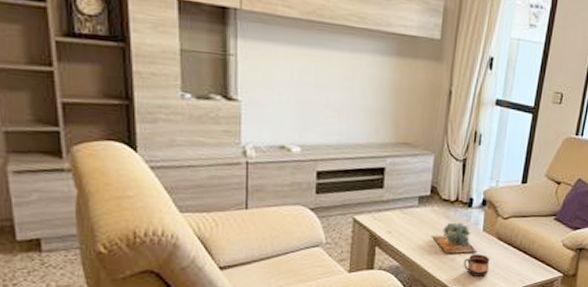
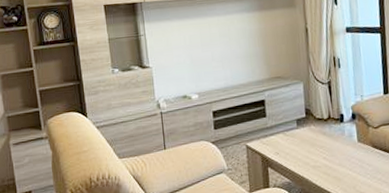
succulent plant: present [431,222,478,254] -> none [313,137,357,167]
cup: present [463,254,490,278] -> none [346,163,371,185]

